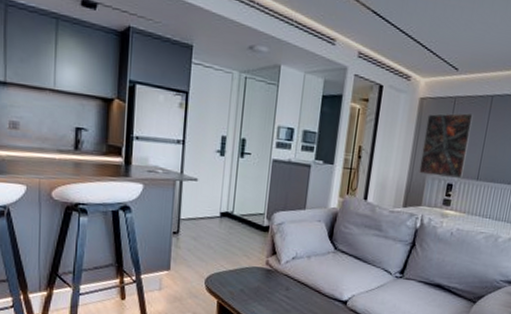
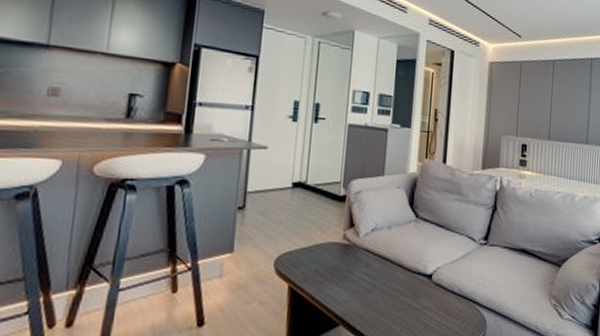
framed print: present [418,113,473,178] -> none [494,76,539,139]

